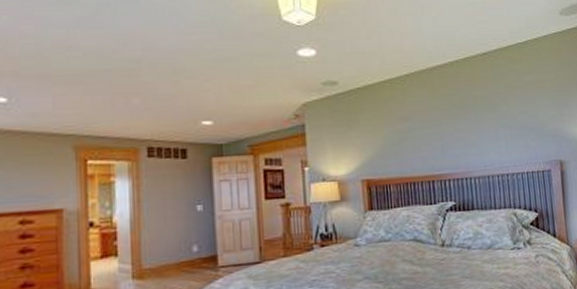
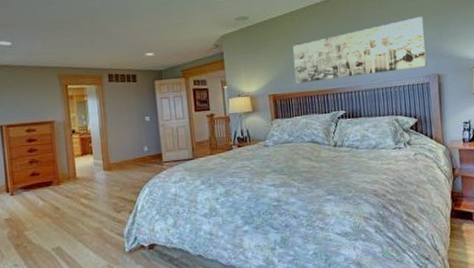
wall art: none [392,93,548,168] -> present [293,17,427,84]

